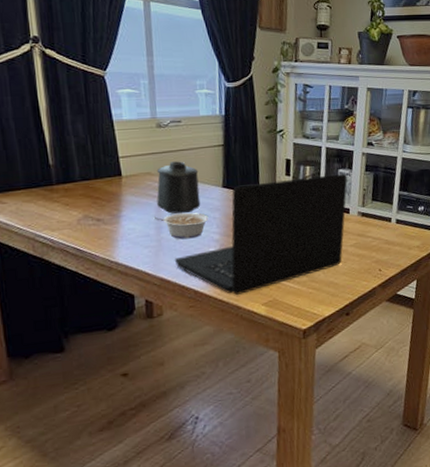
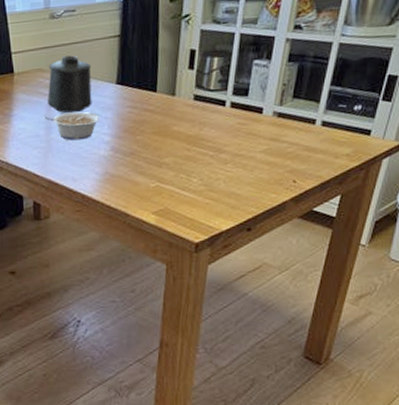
laptop: present [174,173,348,295] -> none [62,64,264,201]

